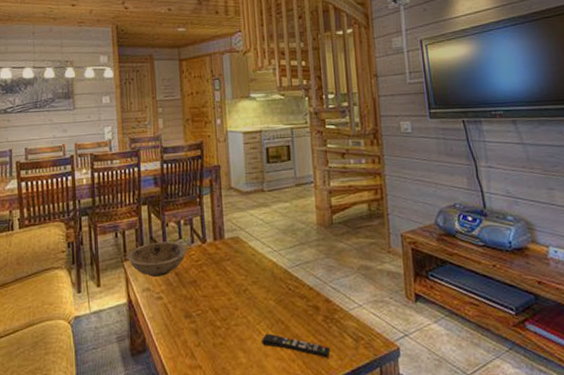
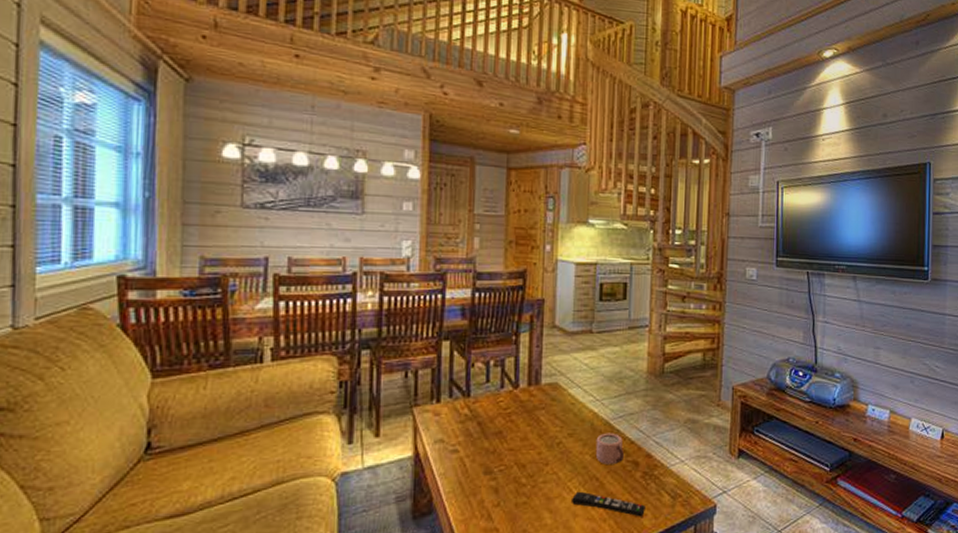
bowl: present [128,241,187,278] -> none [419,385,494,427]
mug: none [277,280,304,310] -> present [595,432,624,466]

